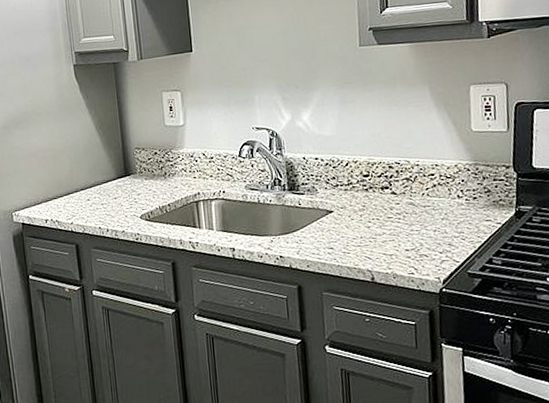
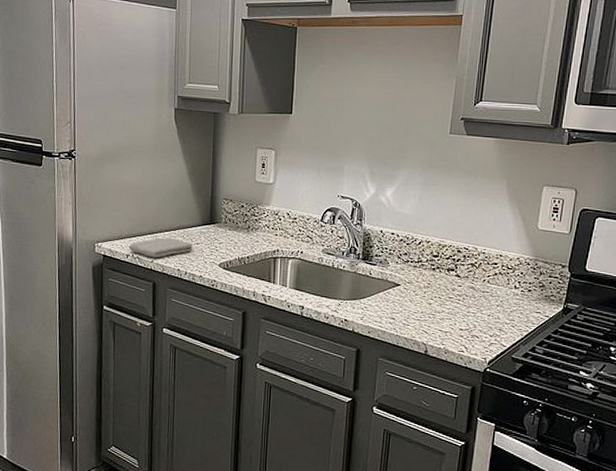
washcloth: none [46,196,112,219] -> present [128,238,193,258]

